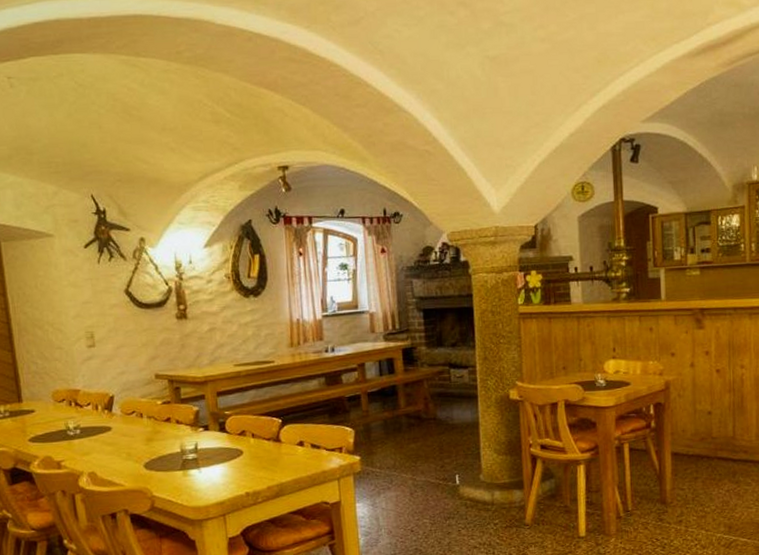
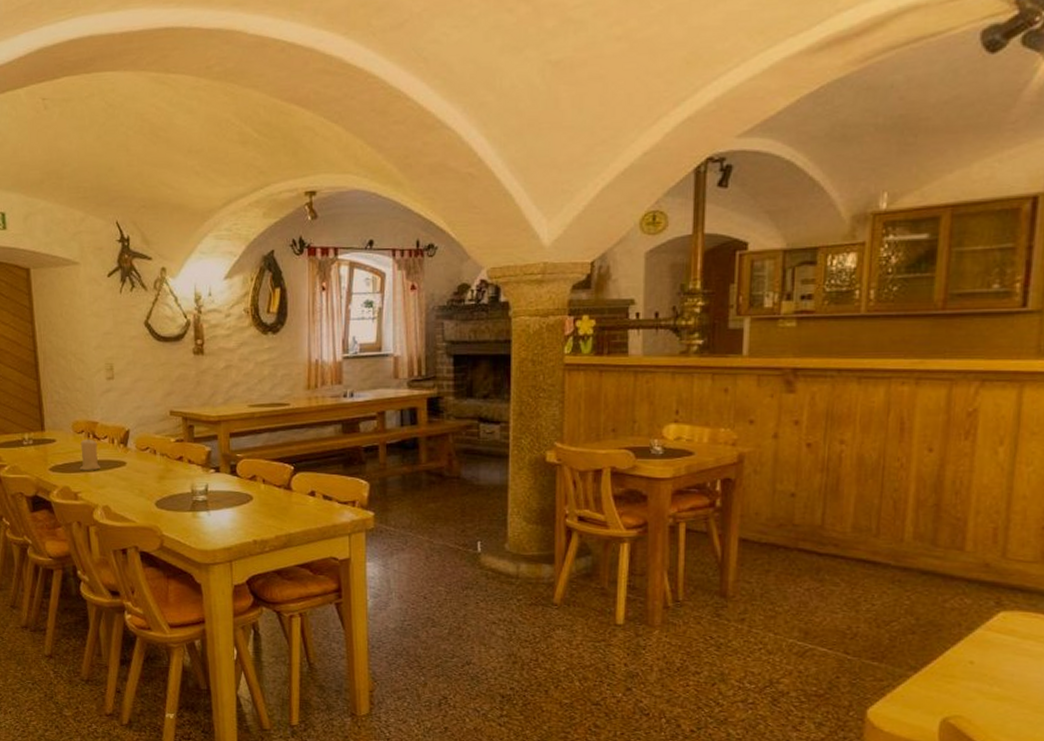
candle: none [61,407,84,439] -> present [79,438,100,471]

